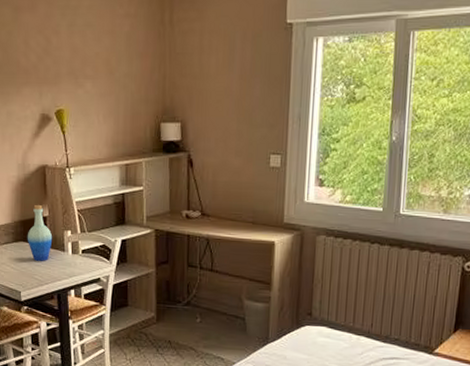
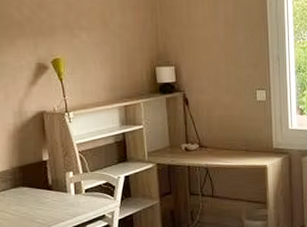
bottle: present [27,204,53,261] -> none [26,149,54,205]

